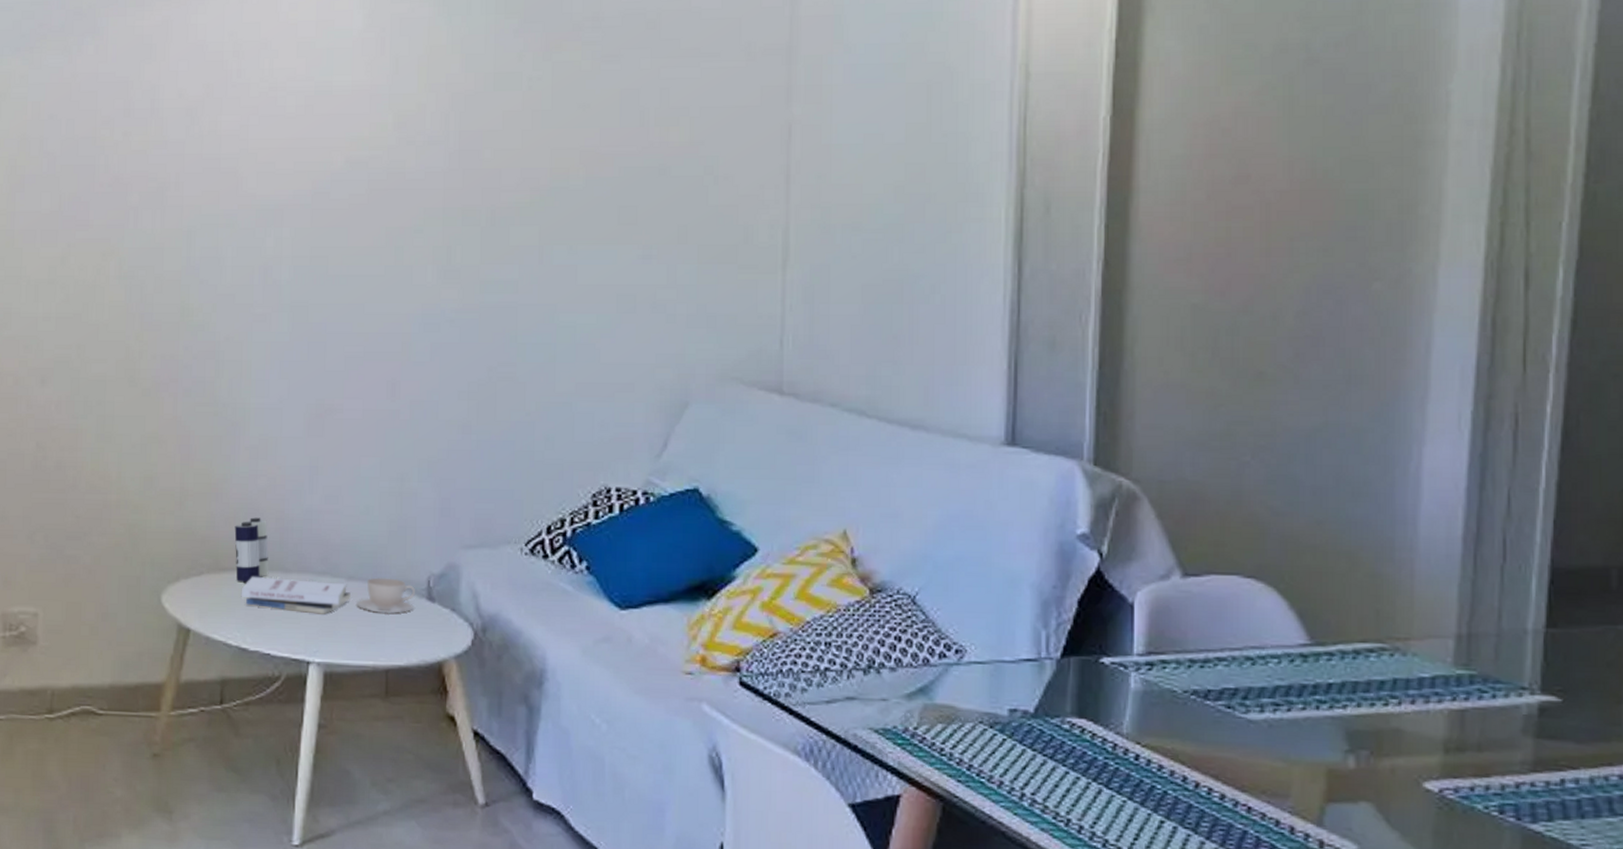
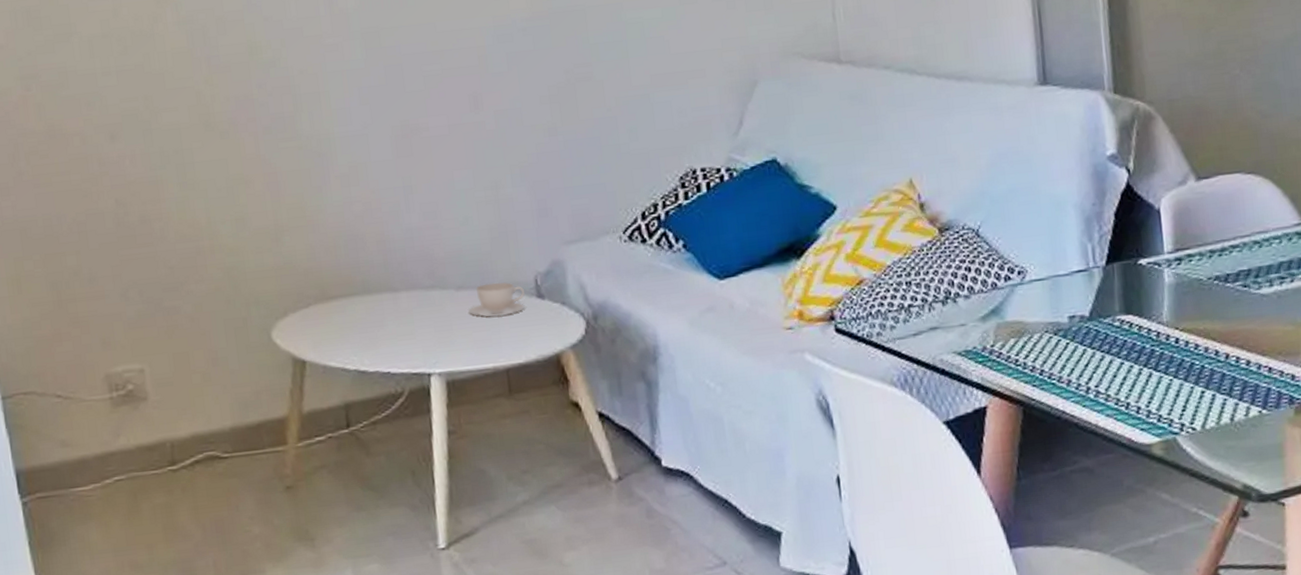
candle: present [234,517,269,584] -> none [336,242,378,309]
books: present [241,577,351,615] -> none [351,294,462,329]

